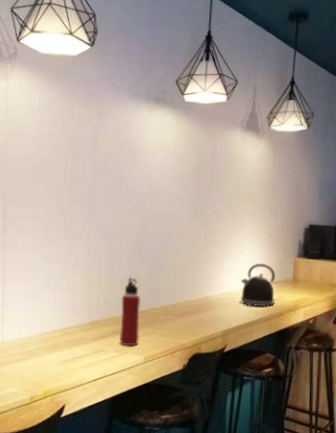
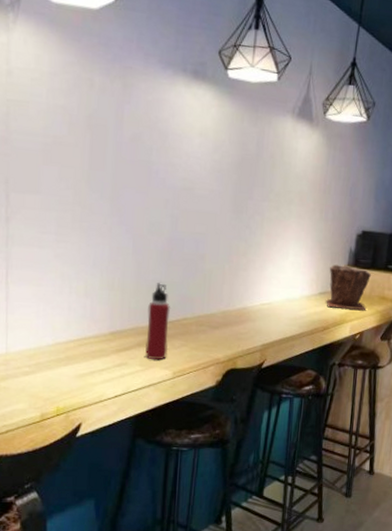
kettle: present [240,263,275,308] -> none [282,271,322,321]
plant pot: none [280,255,321,296] -> present [326,264,372,310]

